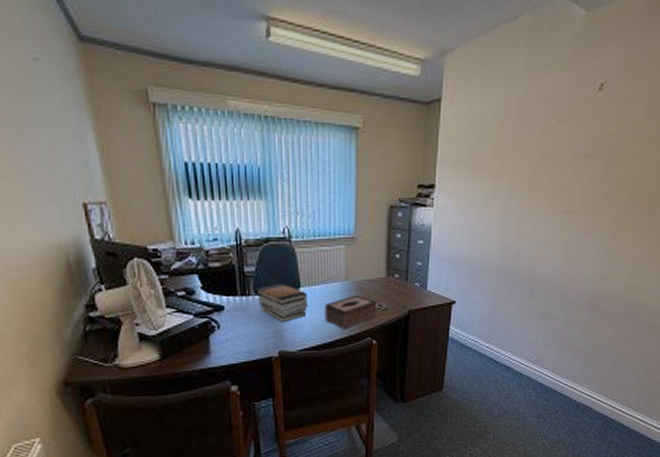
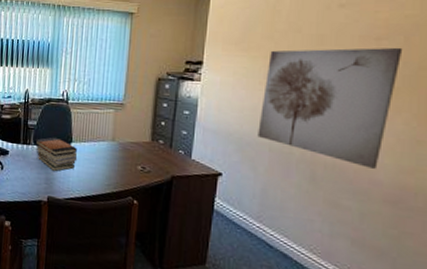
tissue box: present [324,295,378,329] -> none [90,154,141,186]
wall art: none [486,164,606,280] -> present [257,47,403,169]

